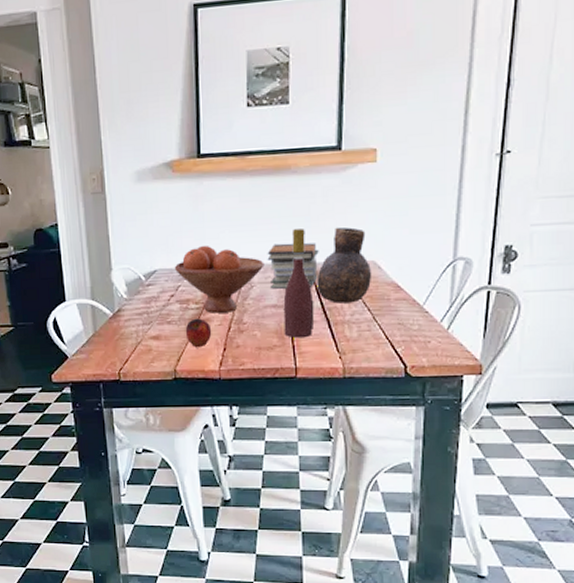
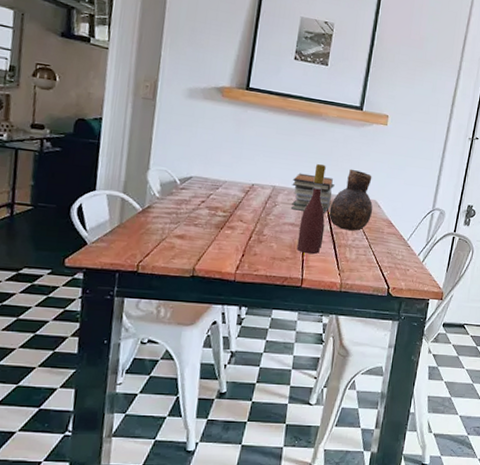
fruit bowl: present [174,245,264,313] -> none [209,163,289,224]
apple: present [185,318,212,348] -> none [209,224,234,251]

